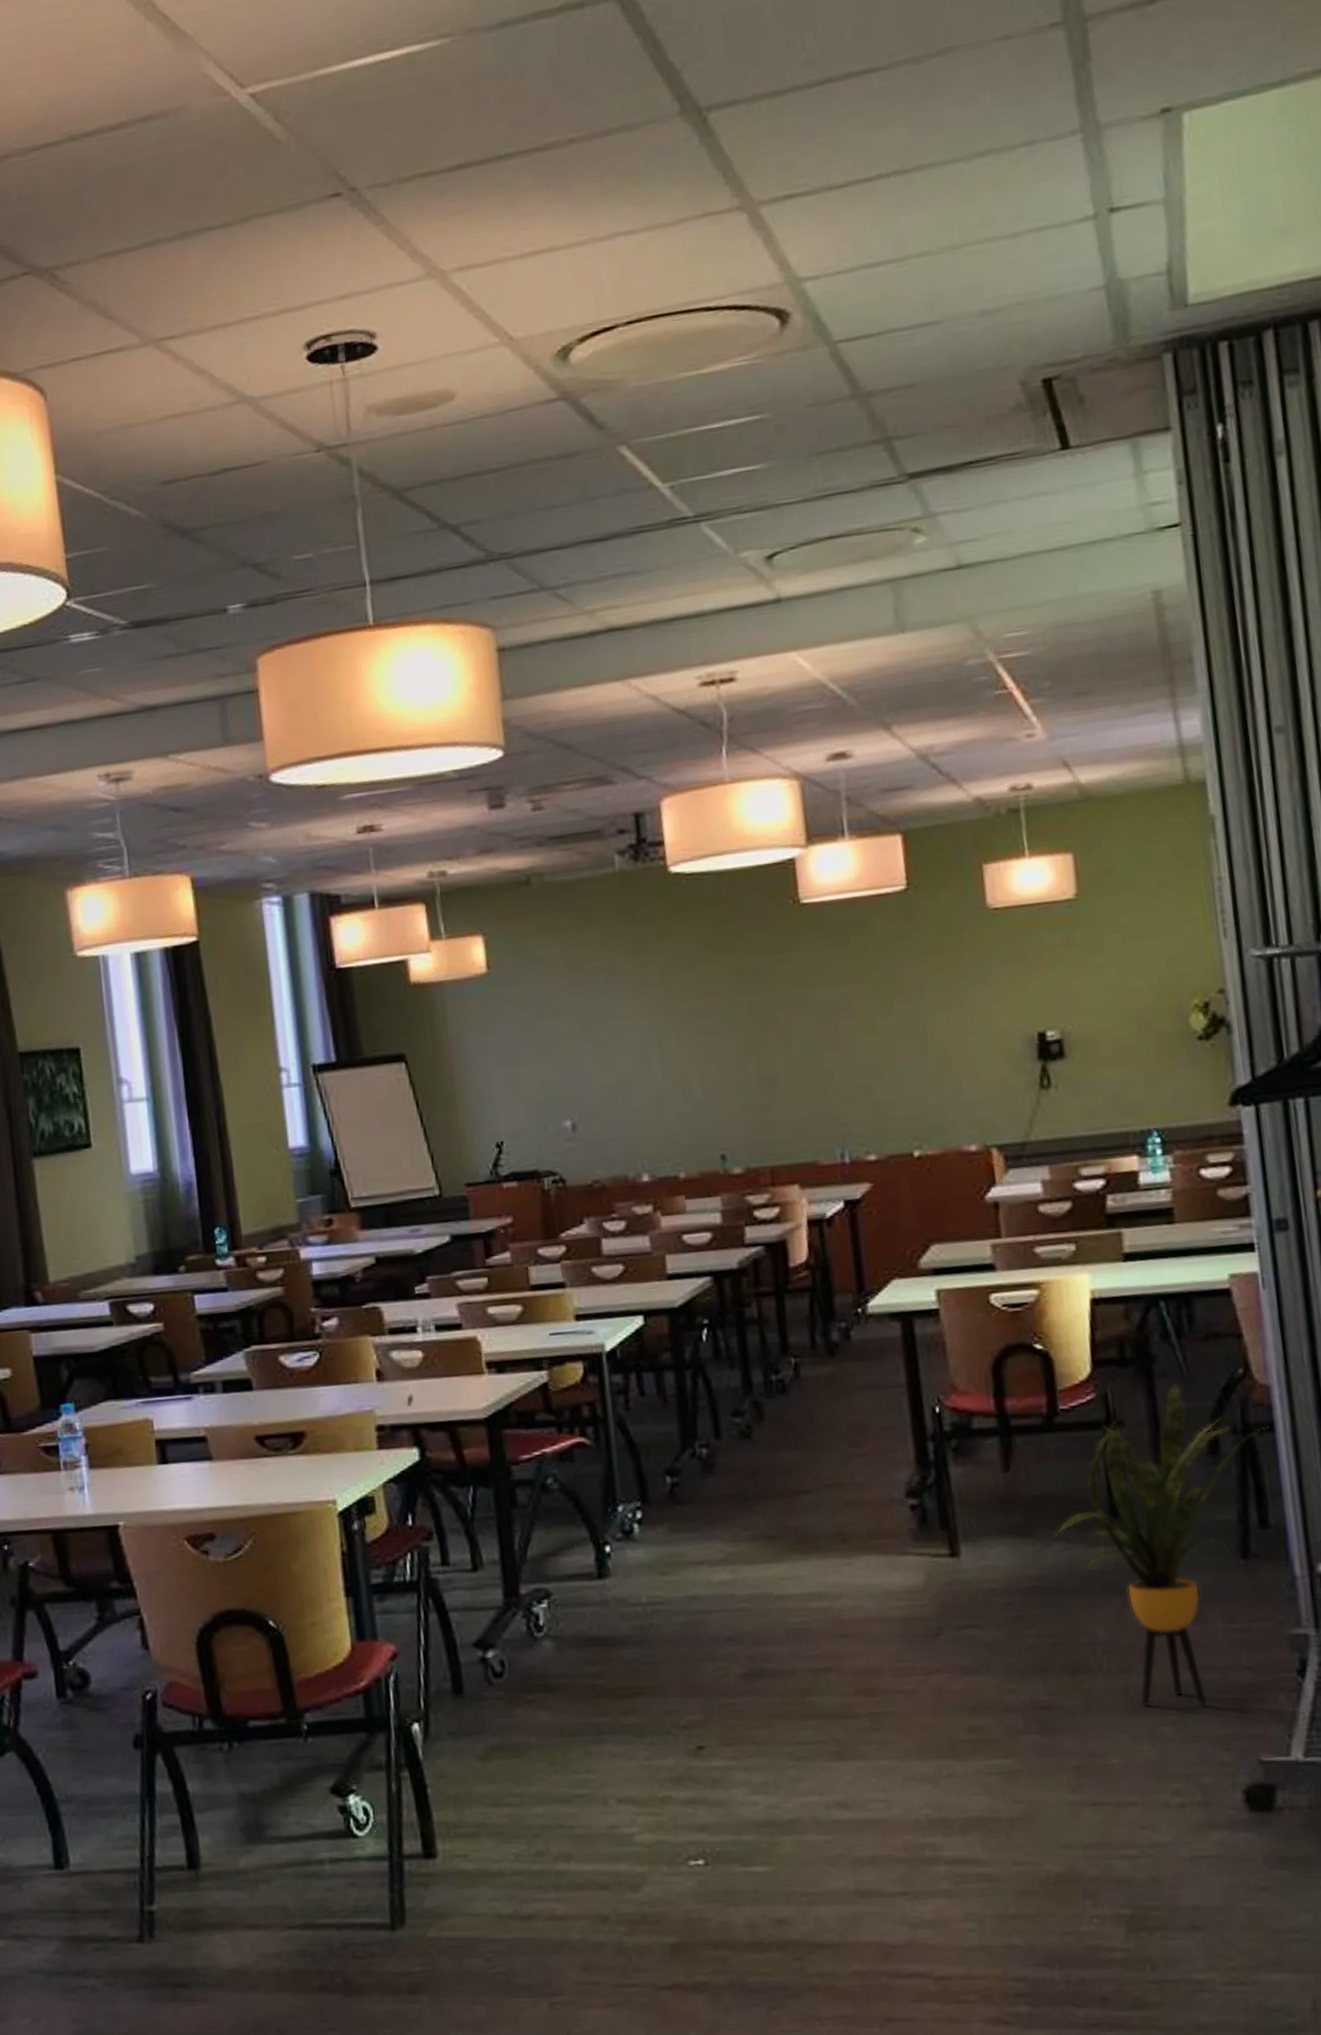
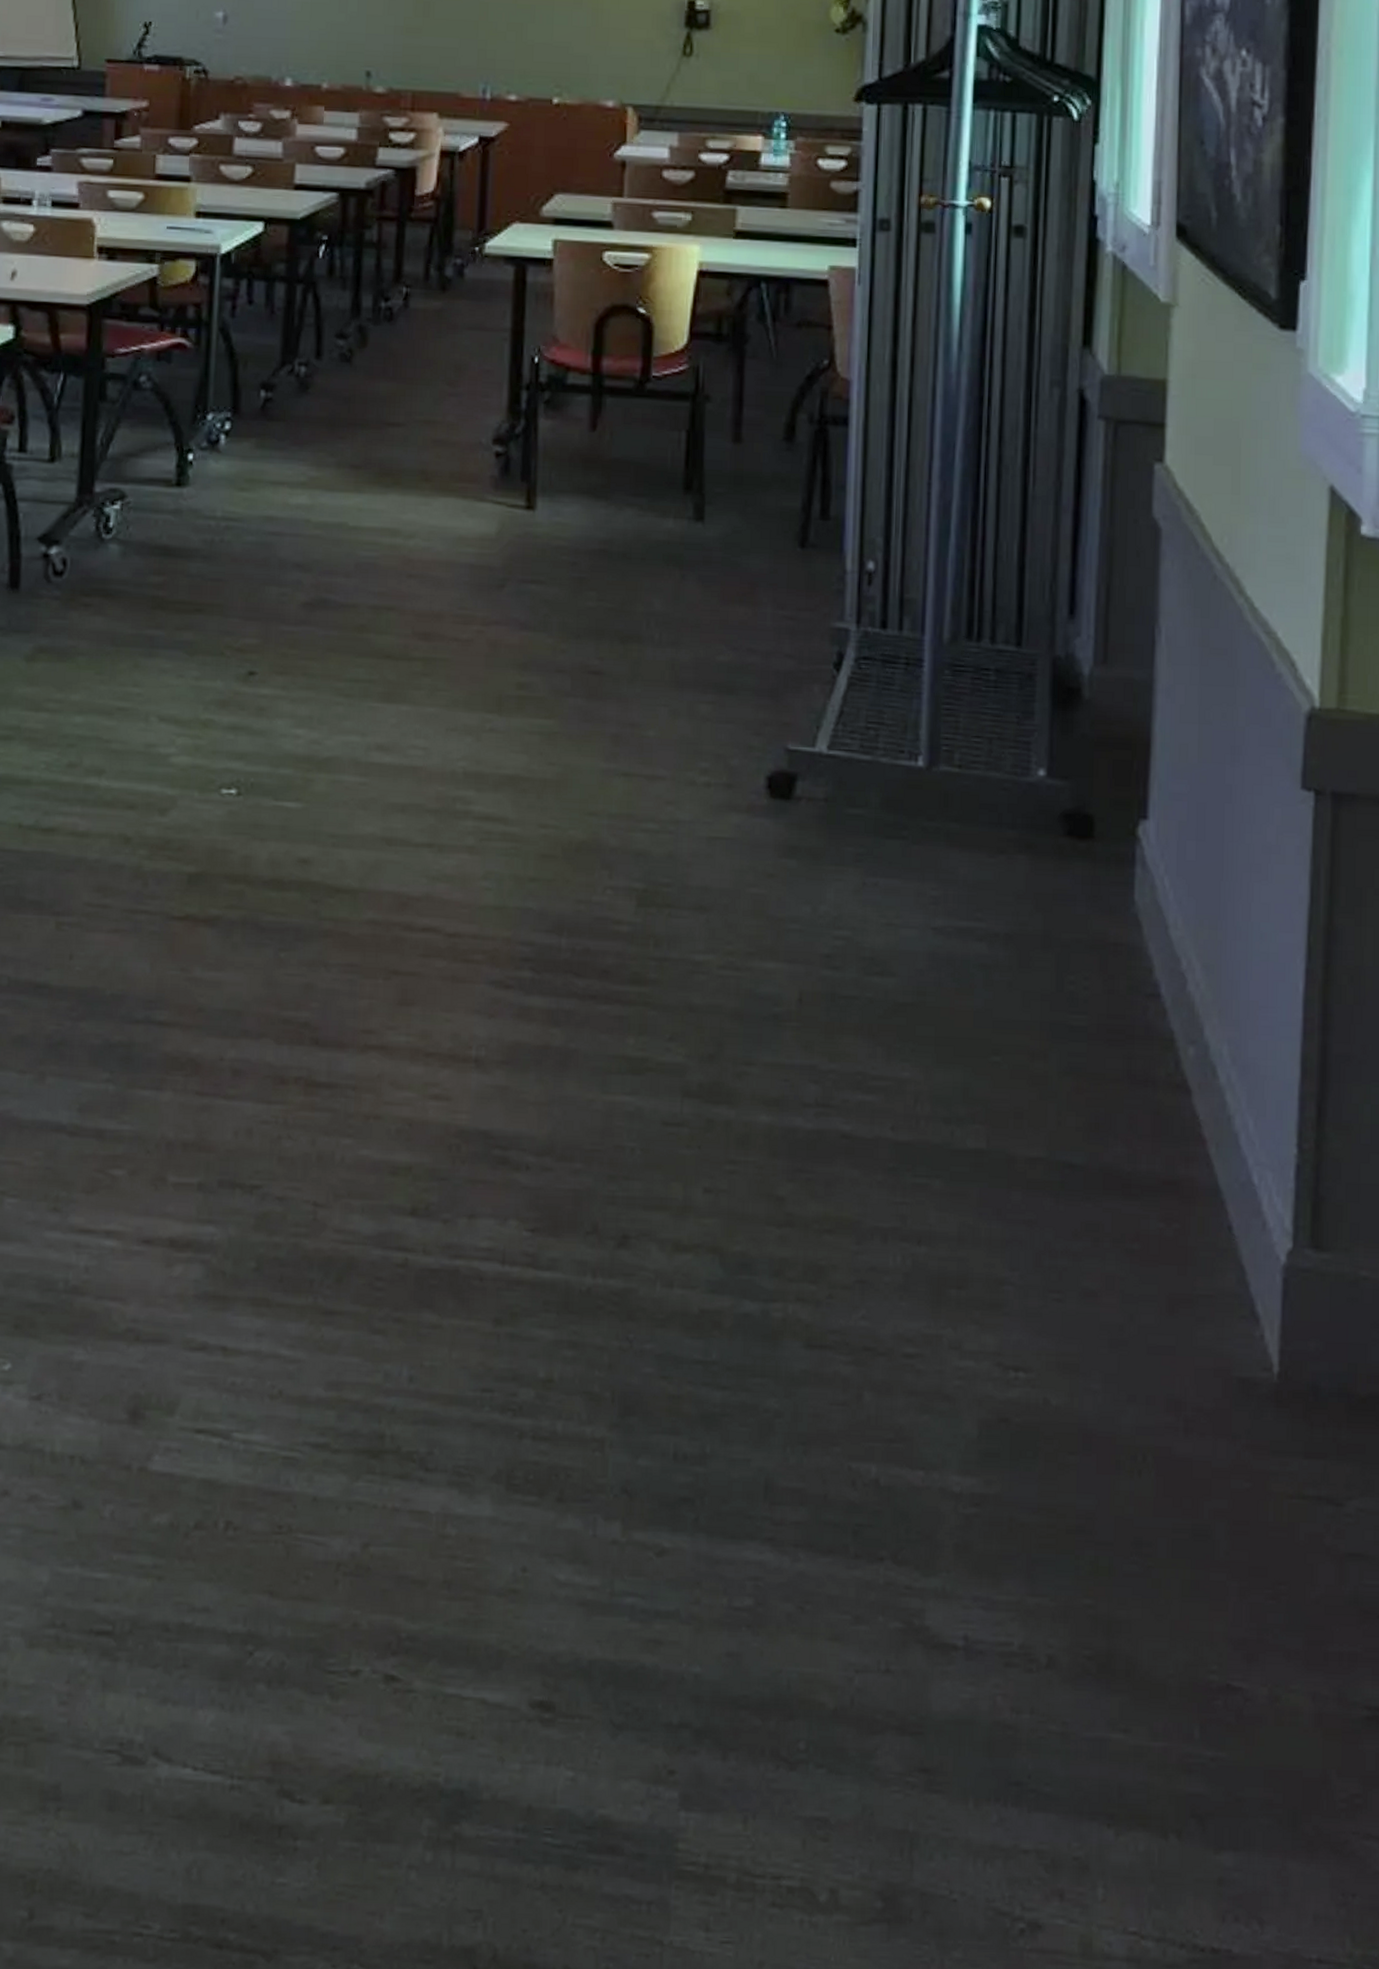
house plant: present [1054,1383,1270,1707] -> none [628,365,844,689]

